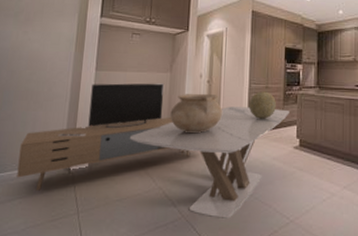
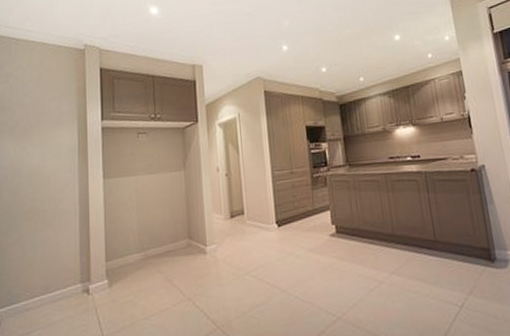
media console: present [17,83,189,191] -> none [32,183,216,319]
dining table: present [129,106,289,219] -> none [148,194,320,325]
ceramic pot: present [170,93,223,134] -> none [189,187,247,235]
decorative sphere: present [248,91,276,119] -> none [274,177,305,209]

